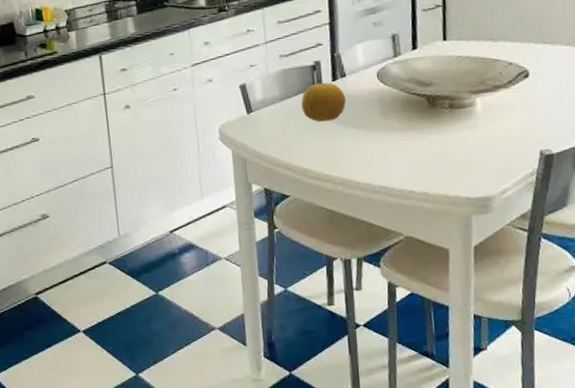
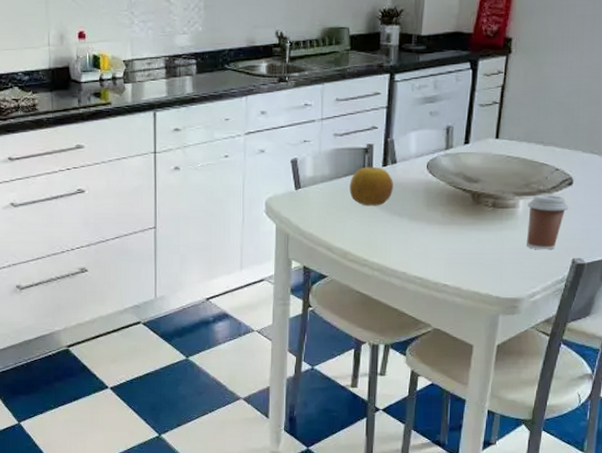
coffee cup: none [485,89,528,146] -> present [527,194,569,250]

